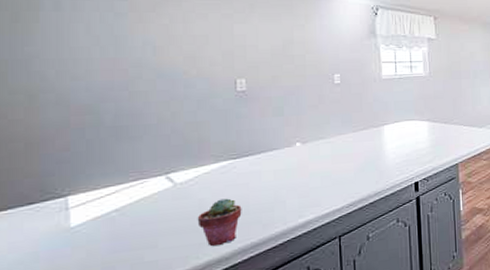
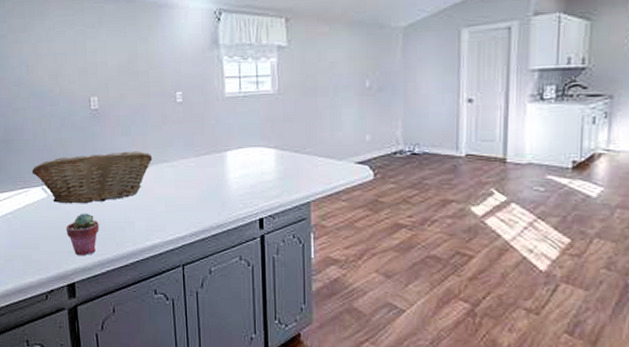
fruit basket: none [152,130,308,192] -> present [31,151,153,204]

